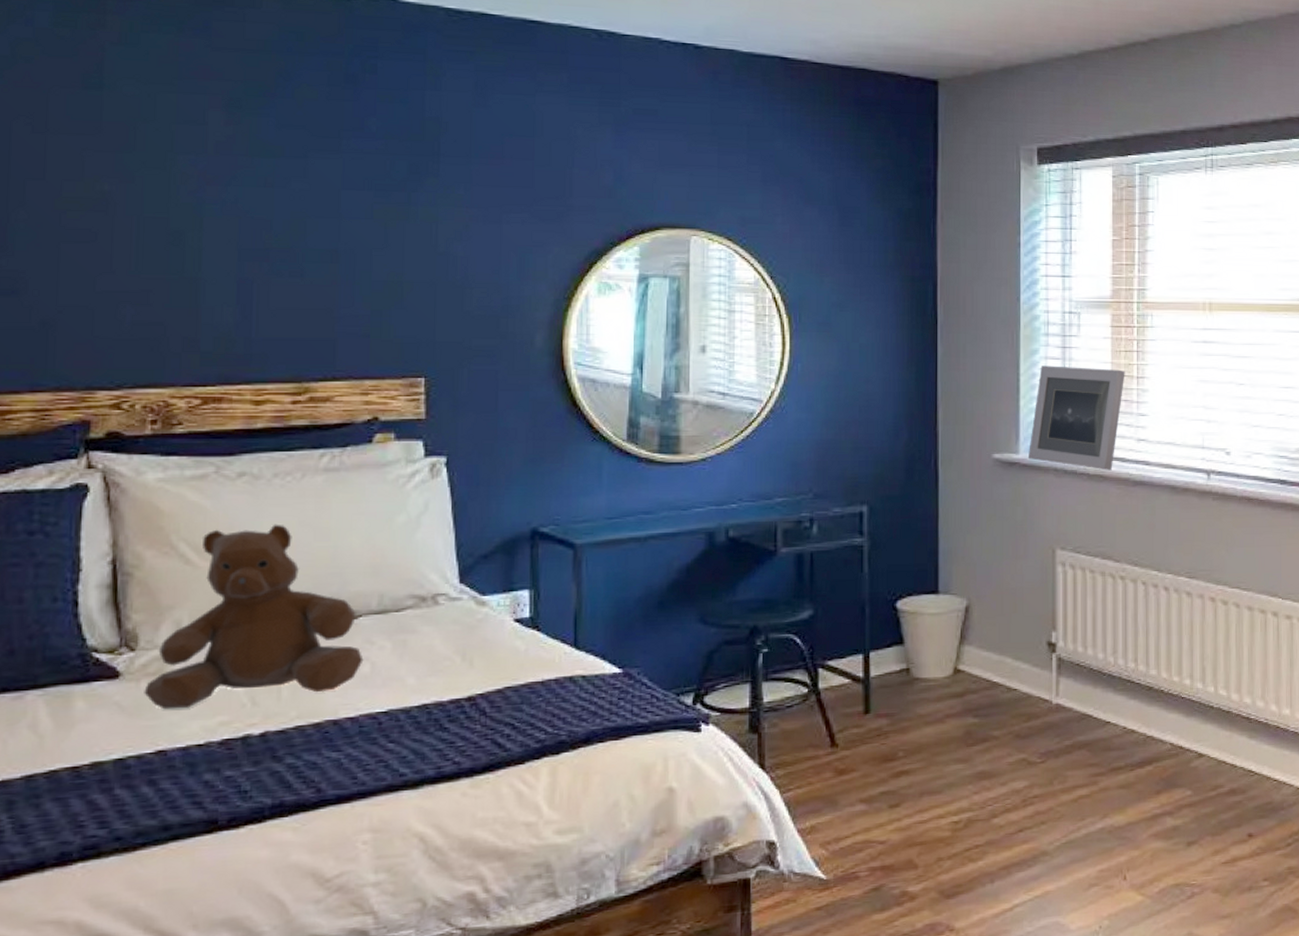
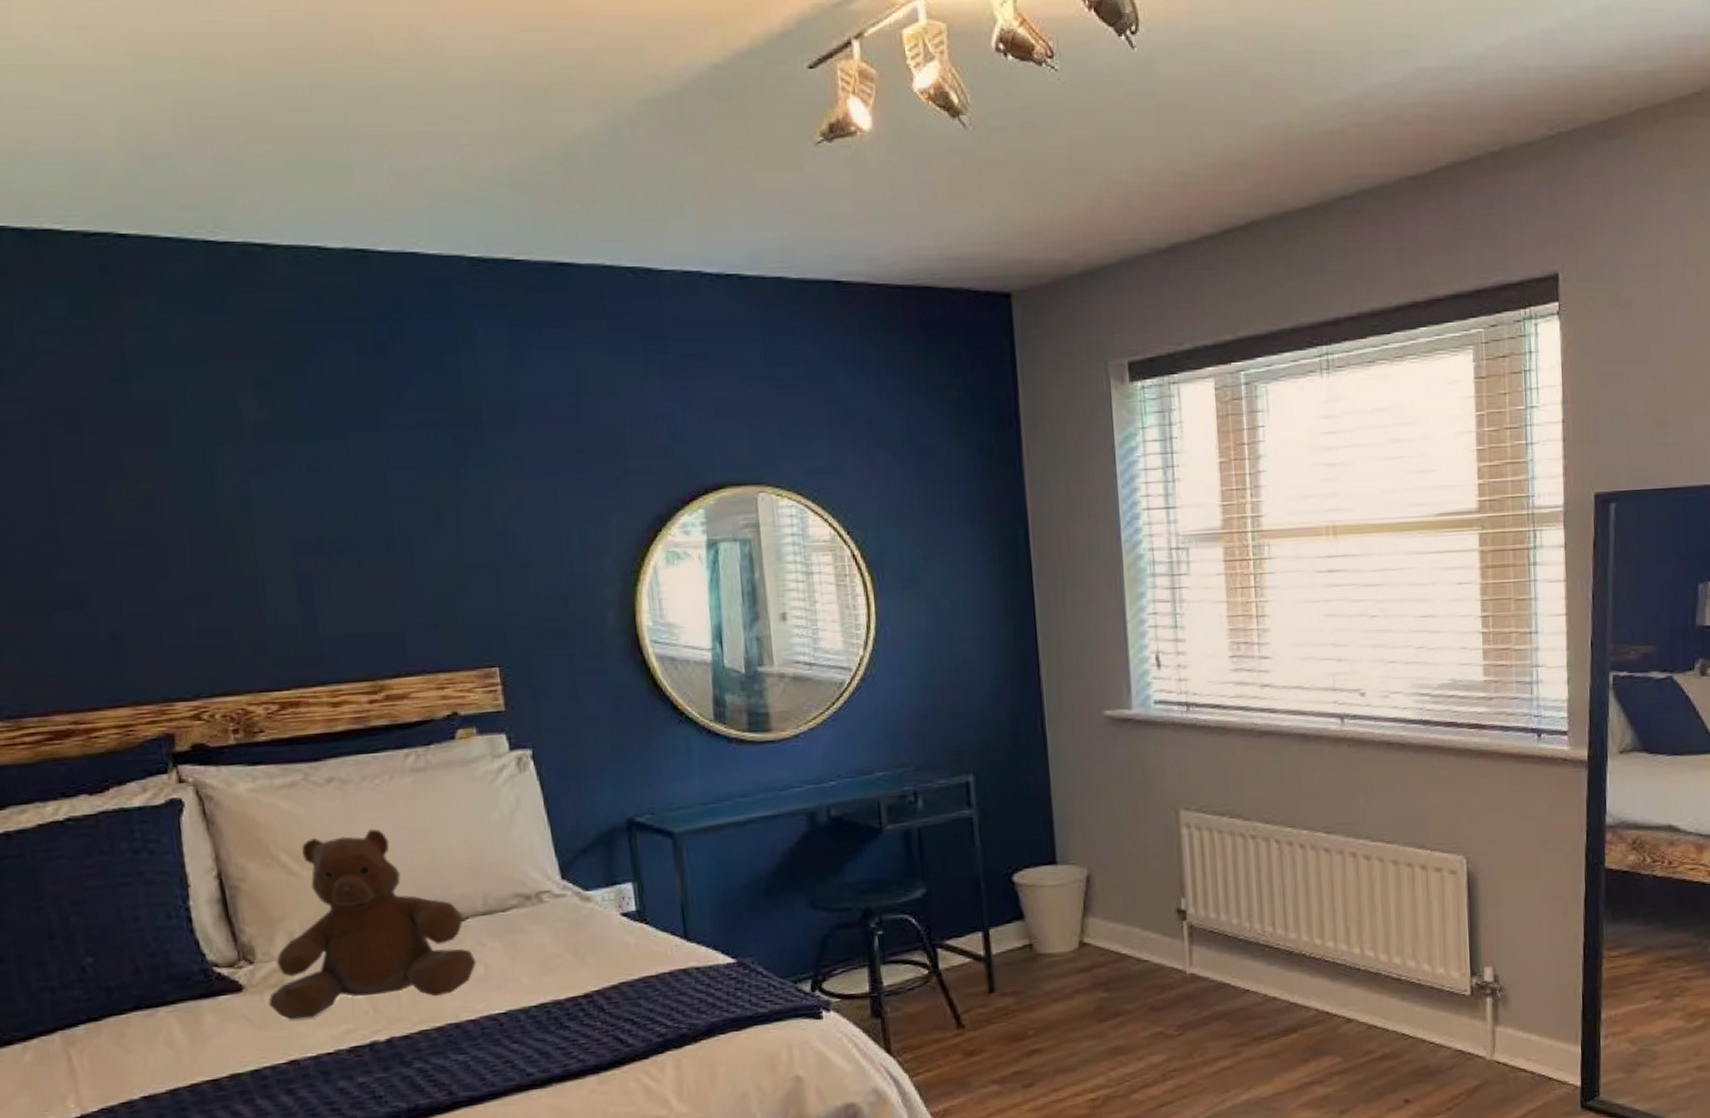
picture frame: present [1027,365,1125,471] -> none [1141,608,1243,722]

